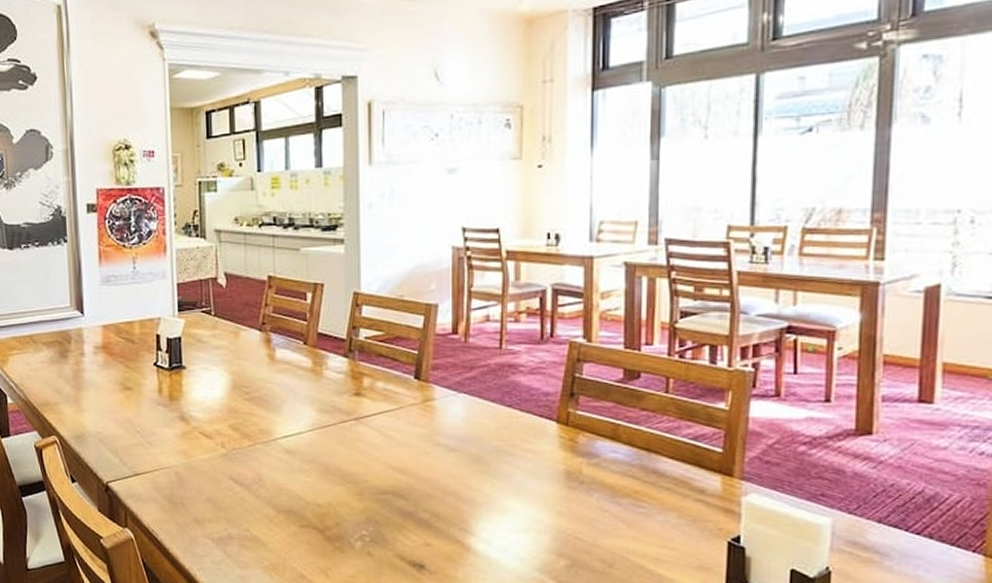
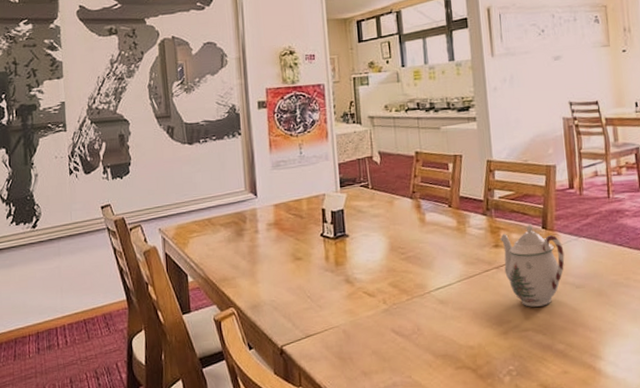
teapot: none [362,372,439,468] -> present [499,224,565,307]

